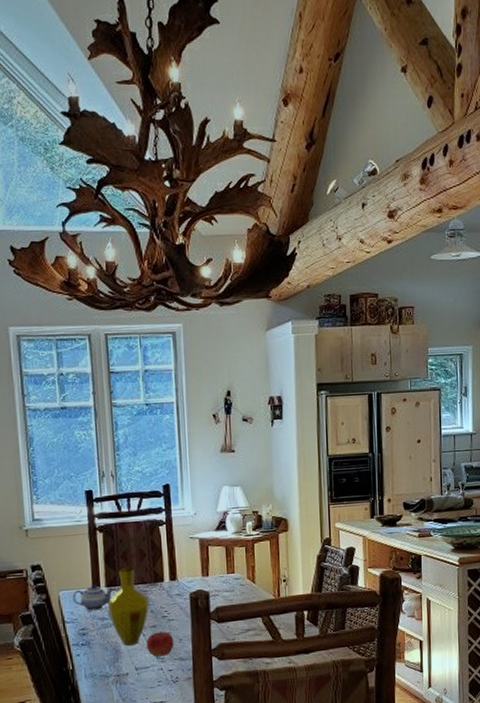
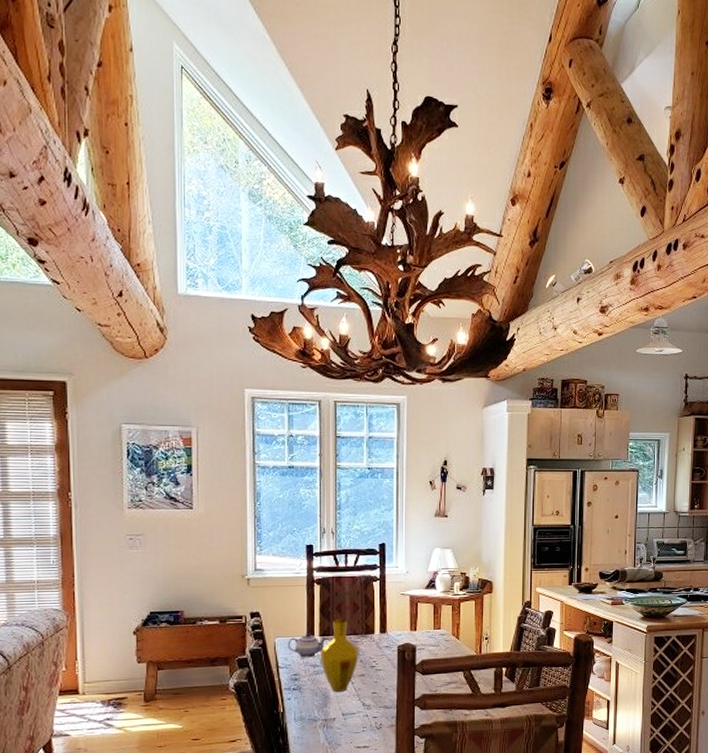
fruit: present [146,630,174,657] -> none [354,679,380,704]

